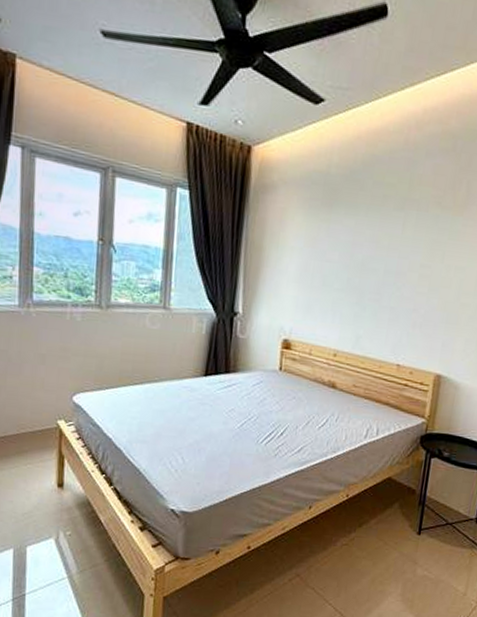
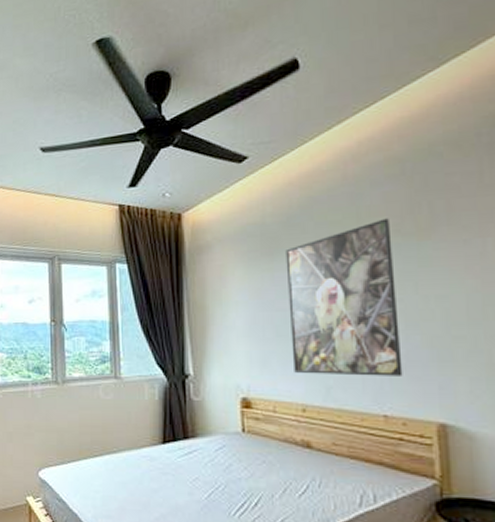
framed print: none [332,189,435,333] -> present [285,218,403,376]

